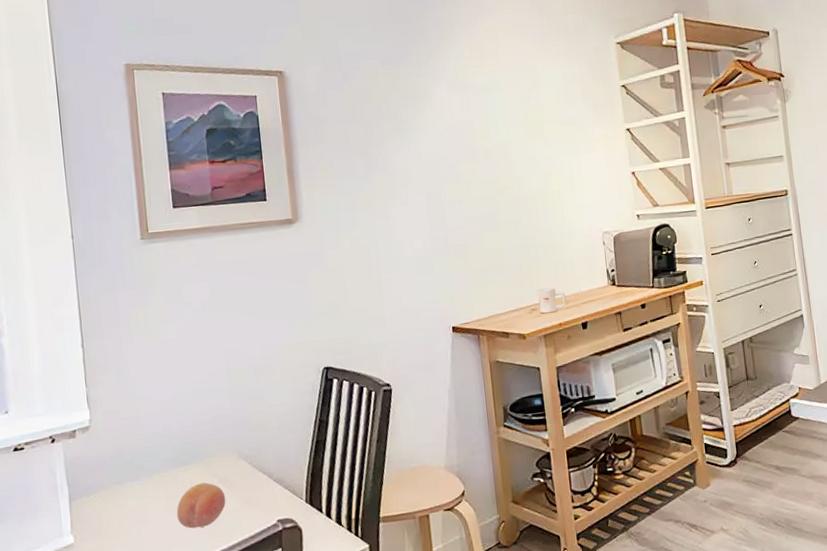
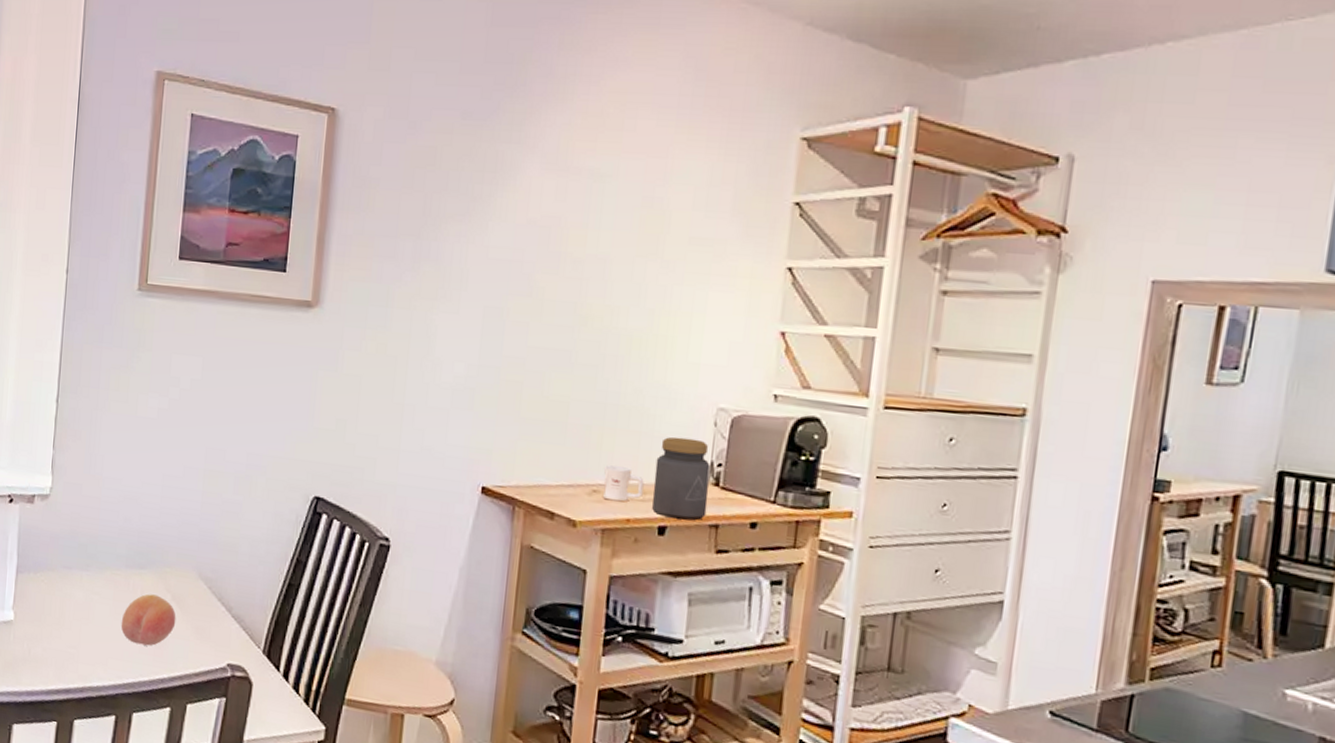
jar: none [570,256,612,316] -> present [652,436,710,521]

